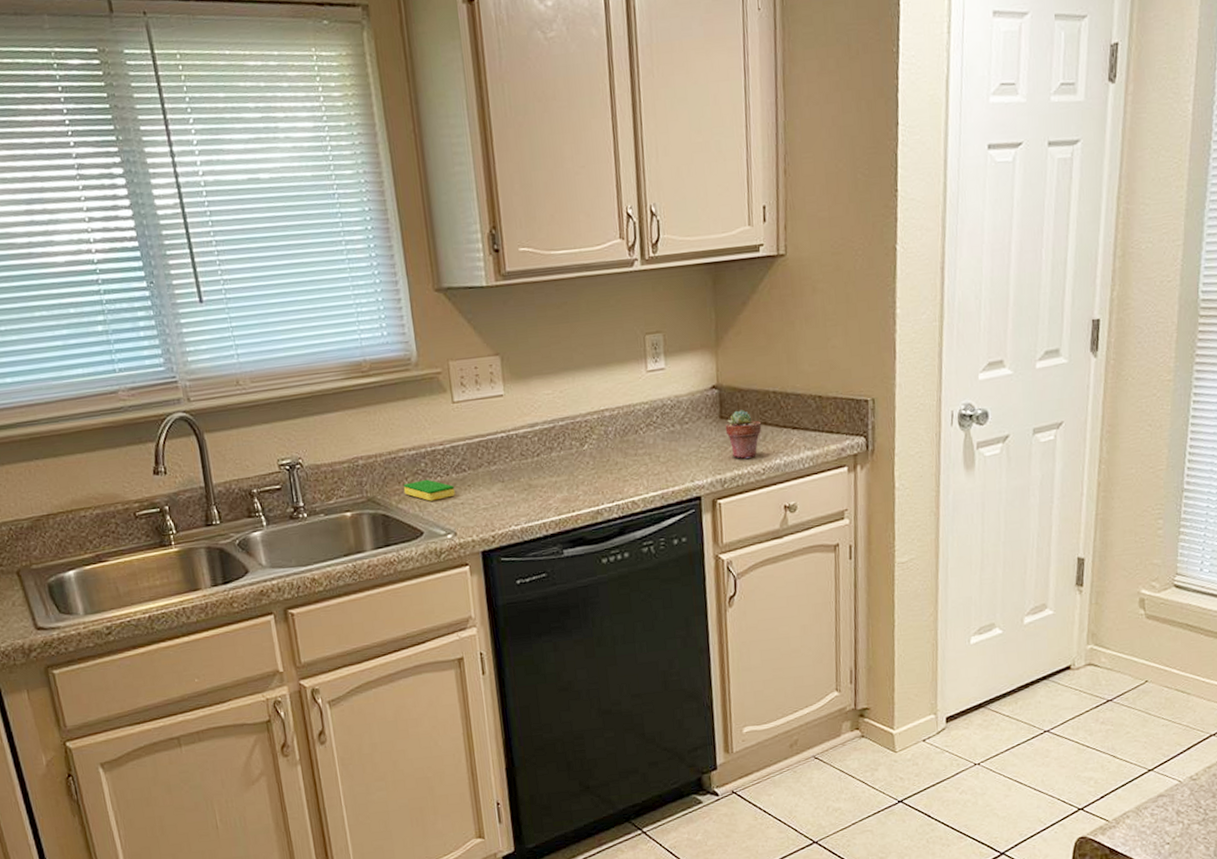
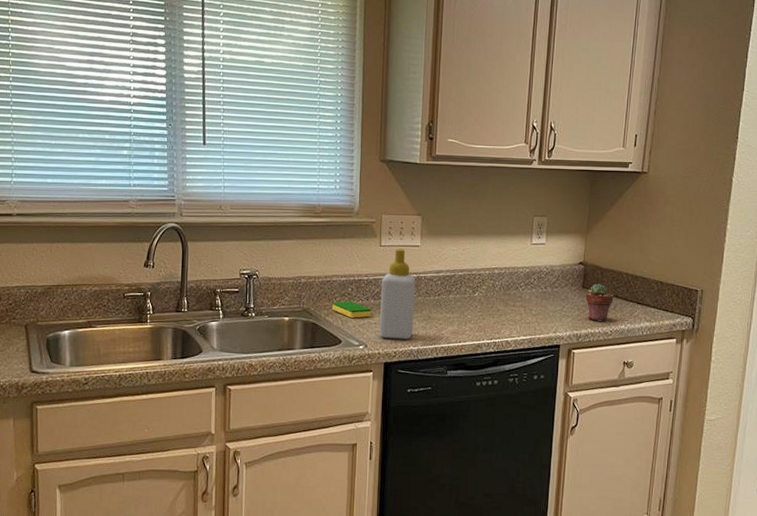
soap bottle: none [461,402,512,520] -> present [379,249,416,339]

